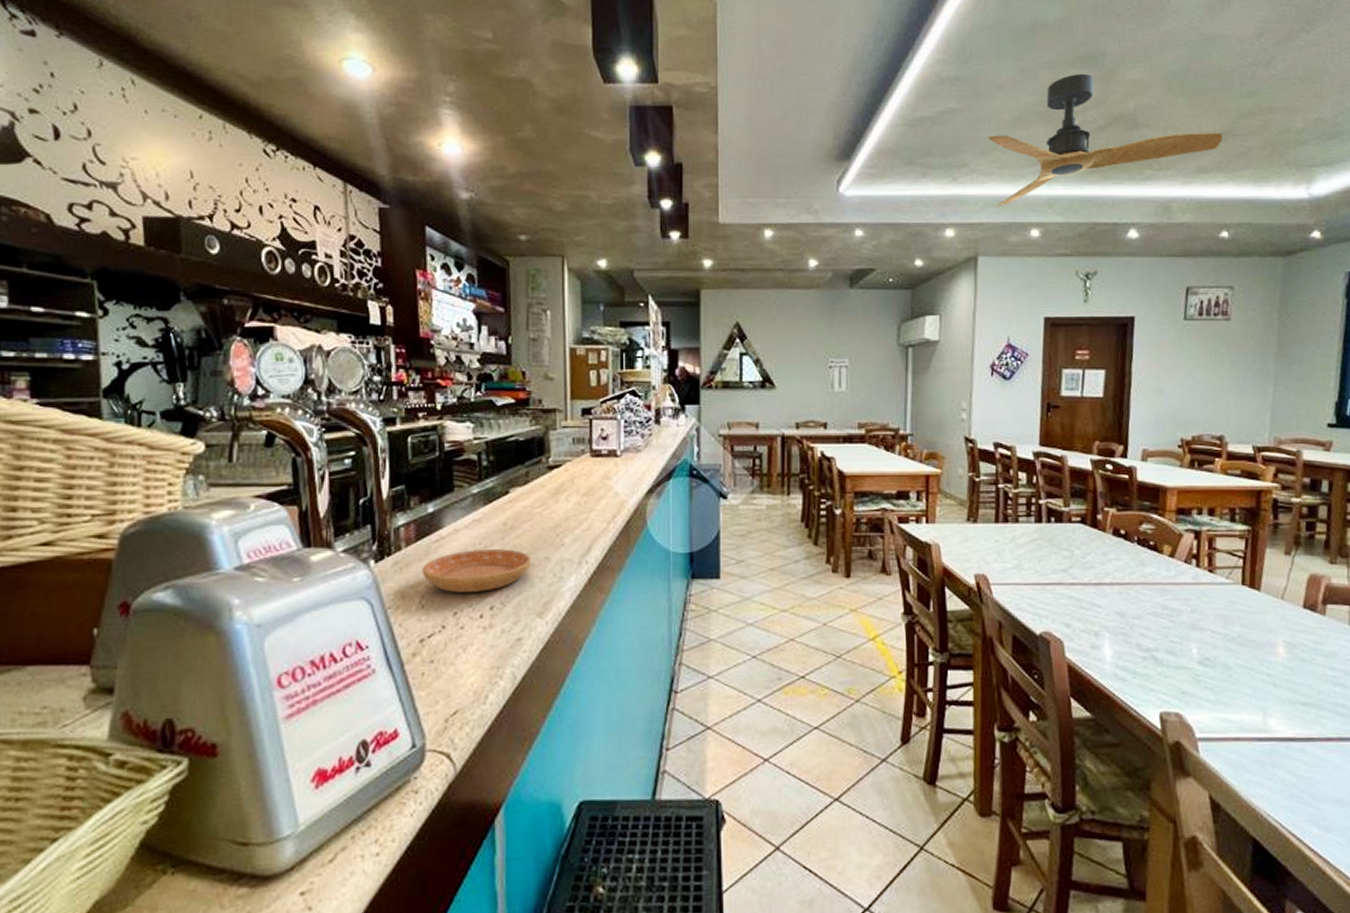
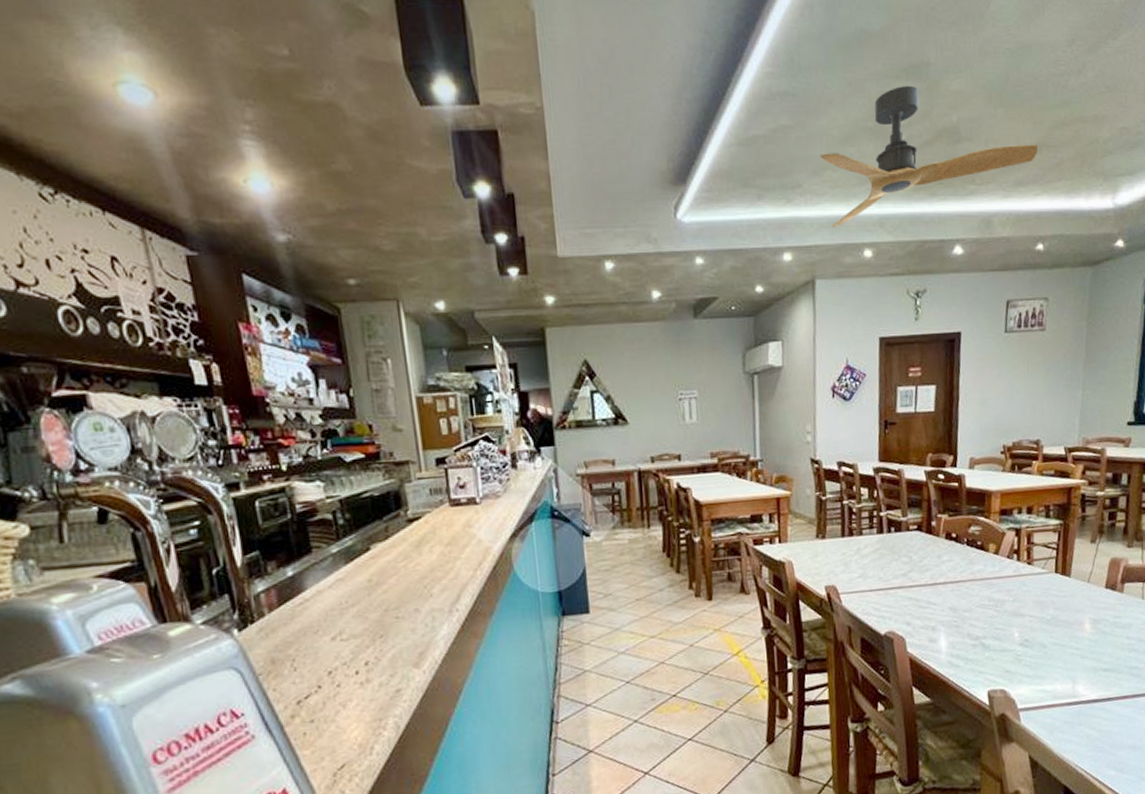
saucer: present [421,549,532,592] -> none [288,605,402,653]

